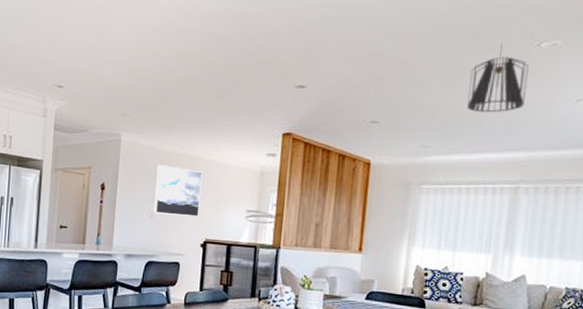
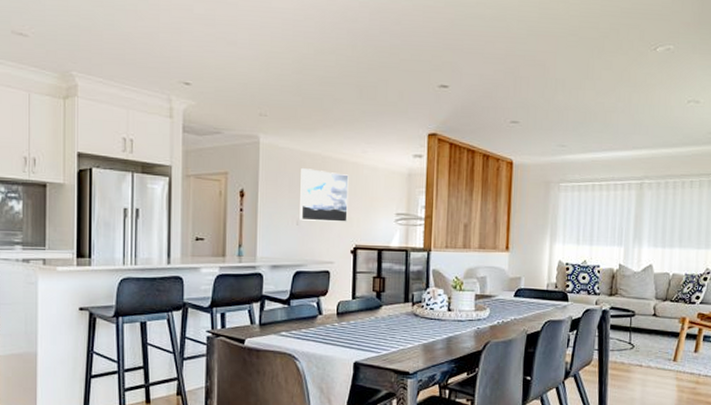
pendant light: present [467,44,529,113] -> none [597,47,647,113]

